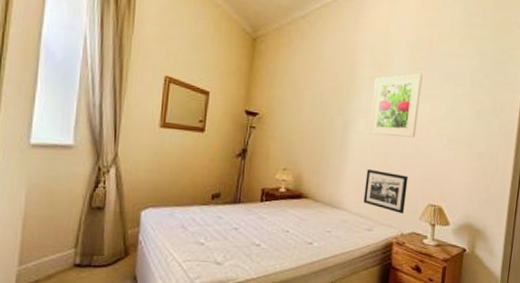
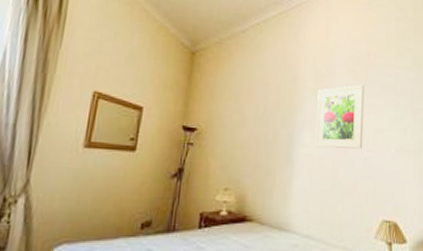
picture frame: present [363,168,409,213] -> none [314,184,359,232]

